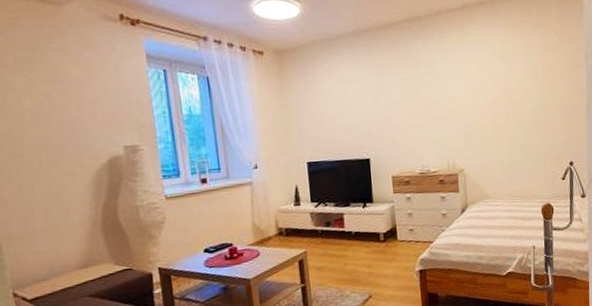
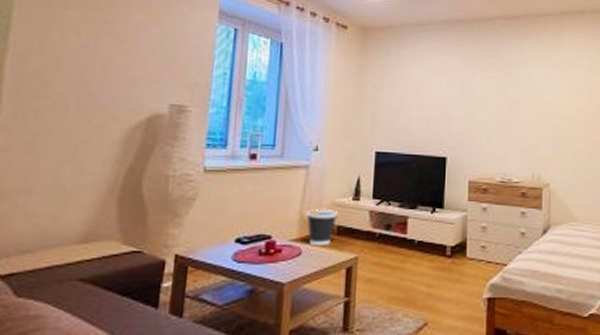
wastebasket: none [258,216,285,247] -> present [306,209,339,245]

